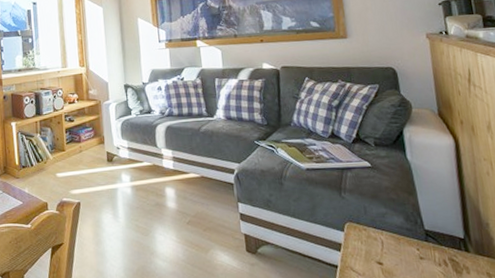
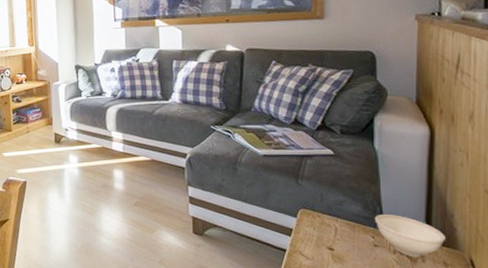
bowl: none [416,225,485,270] -> present [374,215,445,258]

